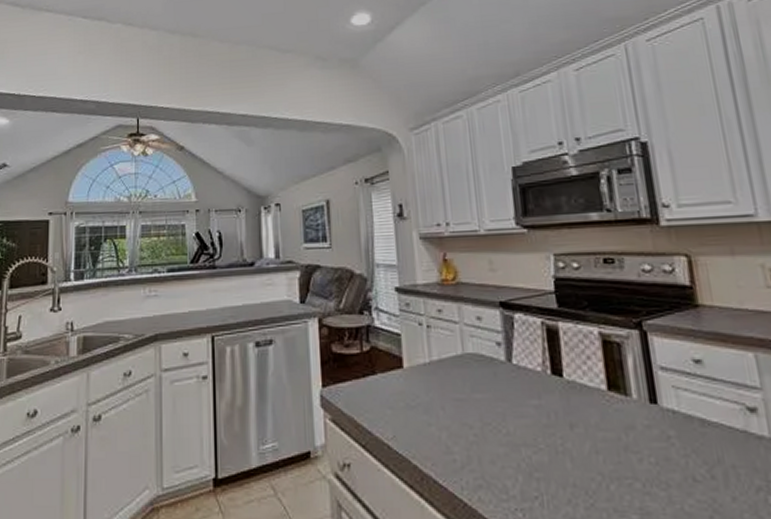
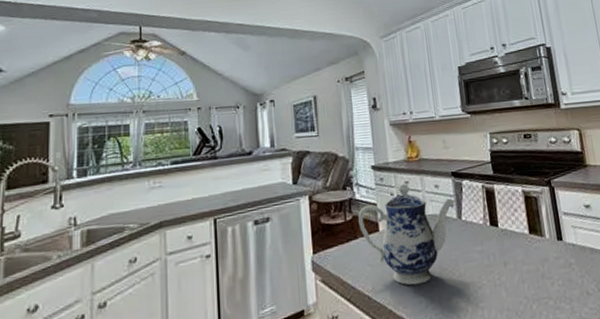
teapot: none [377,312,504,439] -> present [358,183,455,286]

